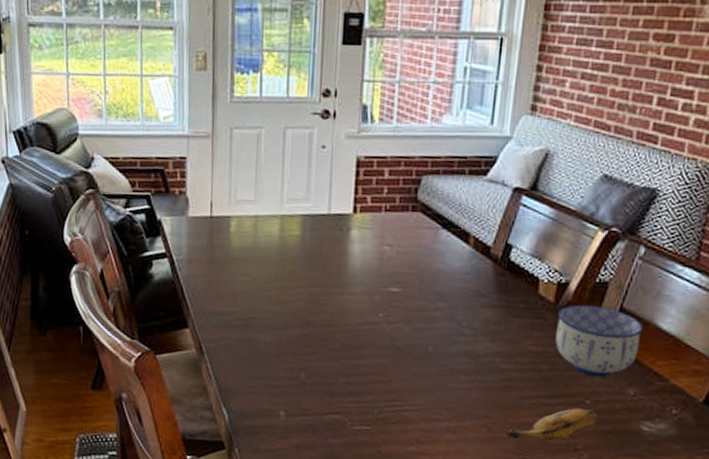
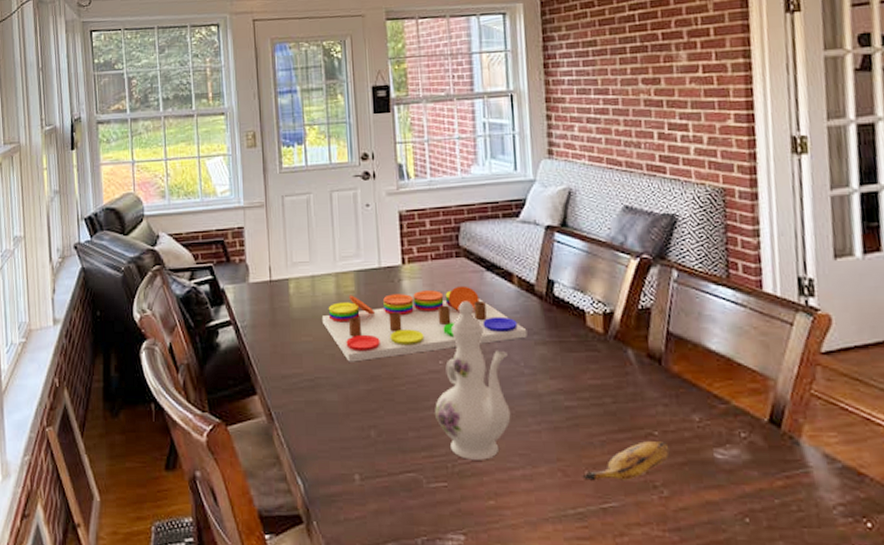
board game: none [261,239,475,306] -> present [321,285,528,362]
ewer: none [368,257,451,410] -> present [435,302,511,460]
bowl: present [555,304,644,378] -> none [609,332,694,406]

